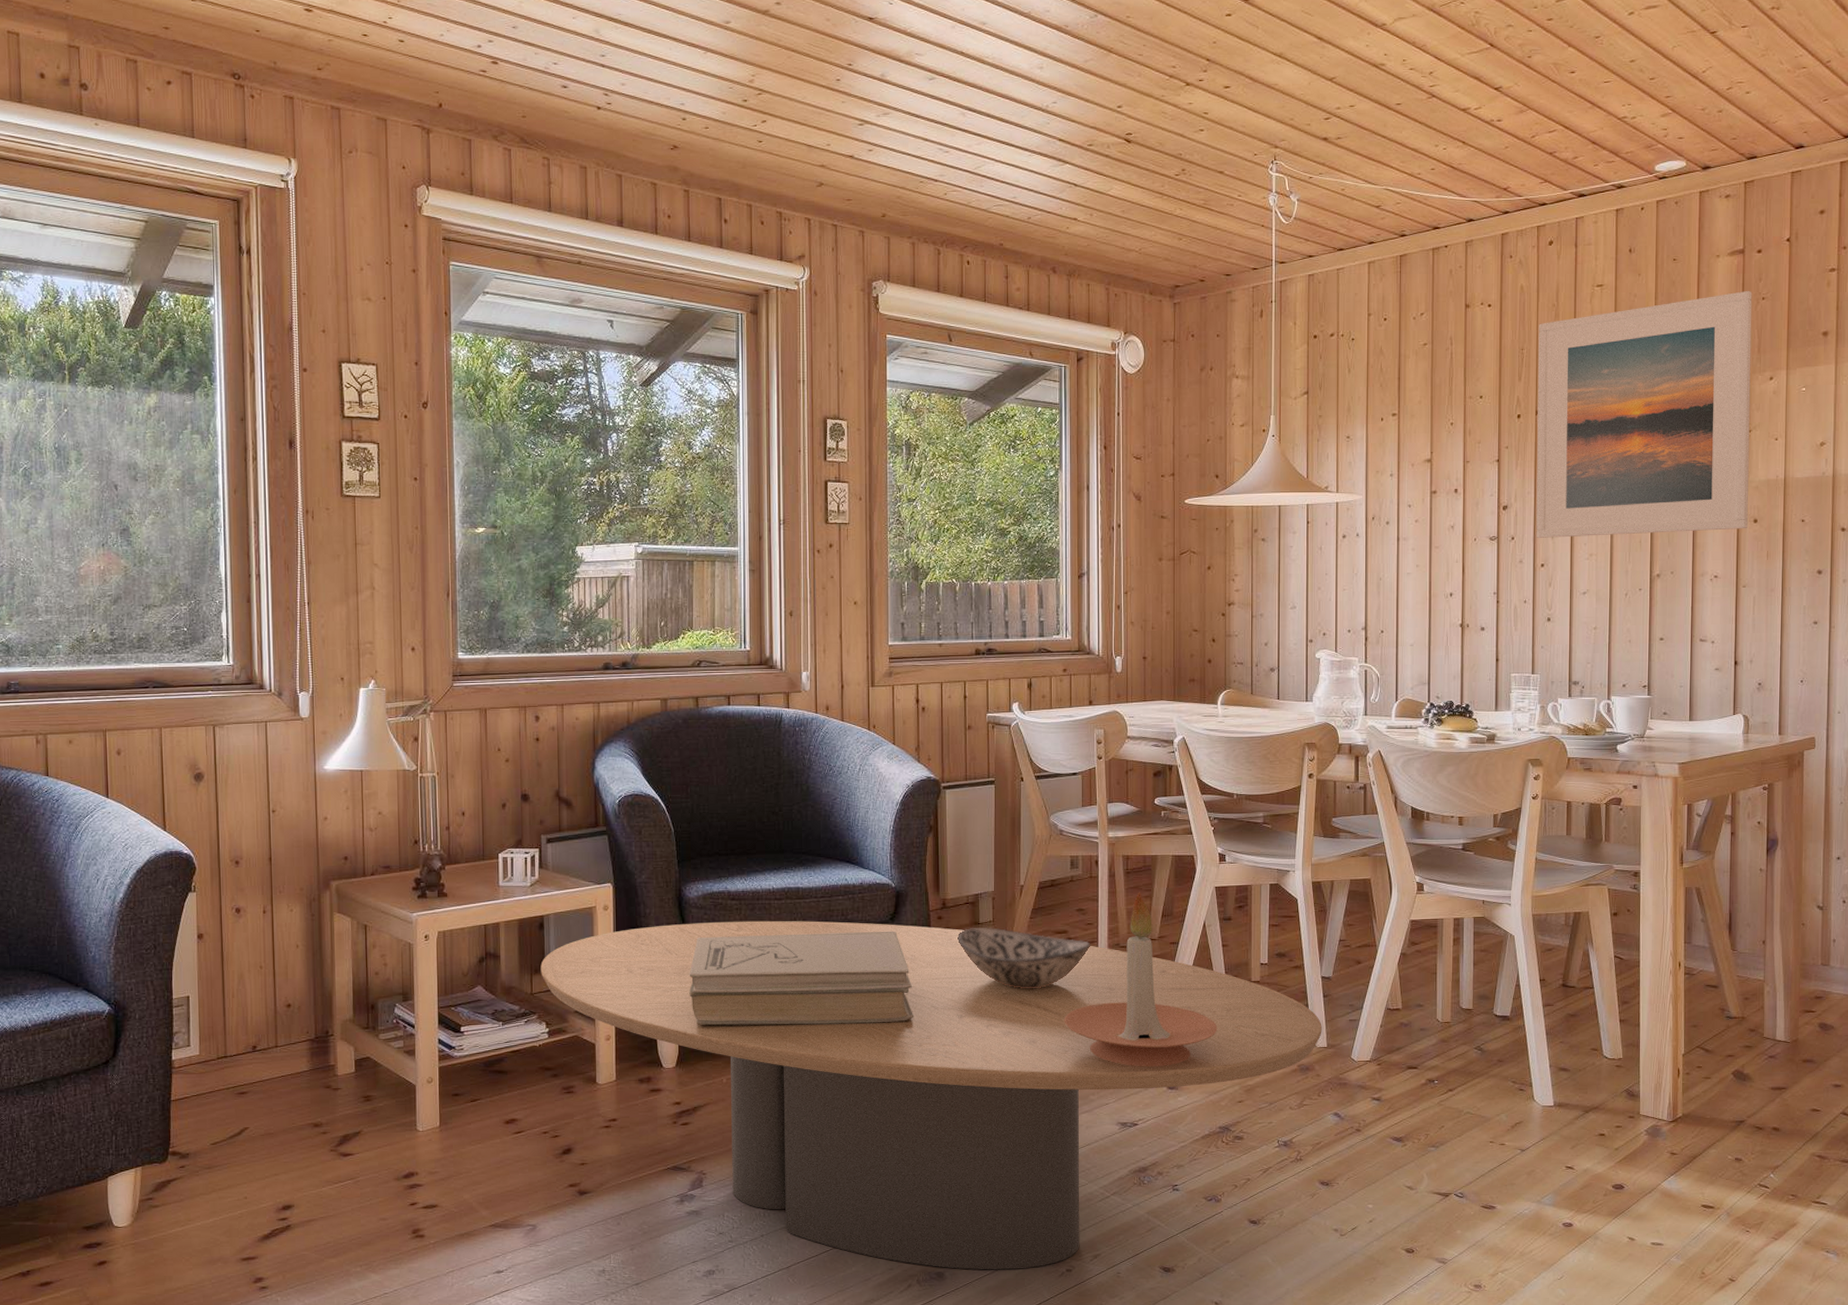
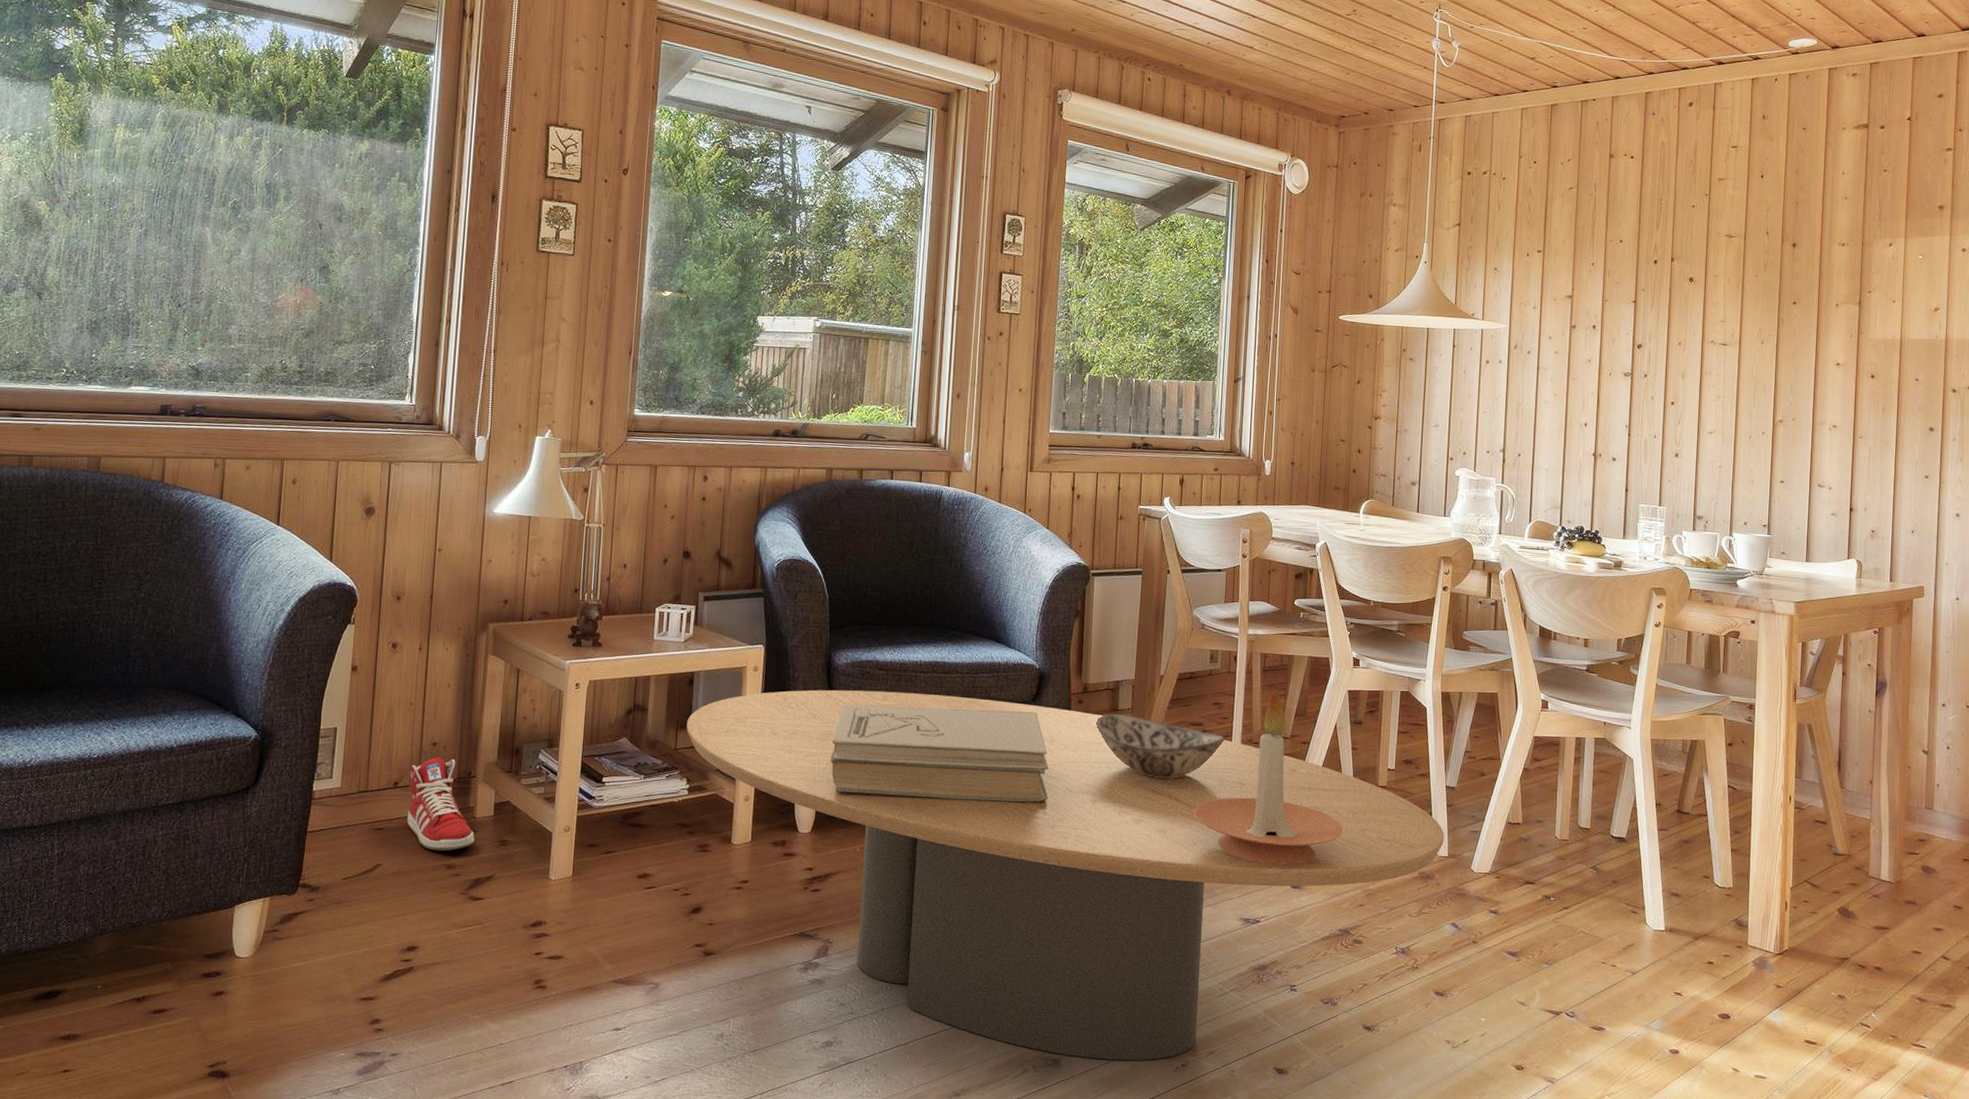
sneaker: none [267,1018,339,1111] -> present [407,756,475,851]
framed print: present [1536,291,1753,538] -> none [1667,162,1875,384]

